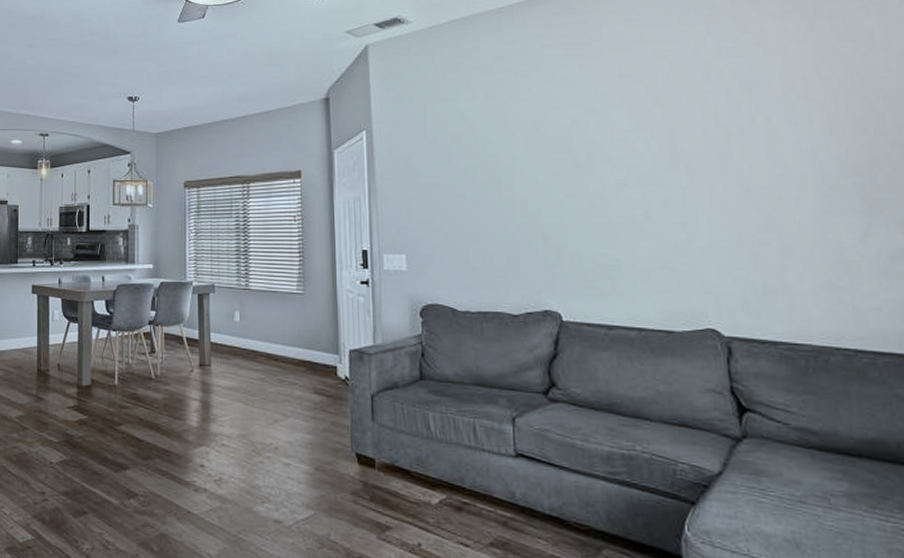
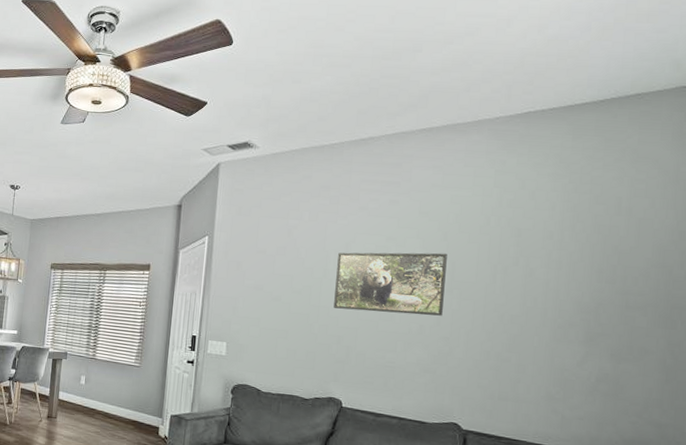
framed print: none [527,120,671,200] -> present [334,252,447,316]

